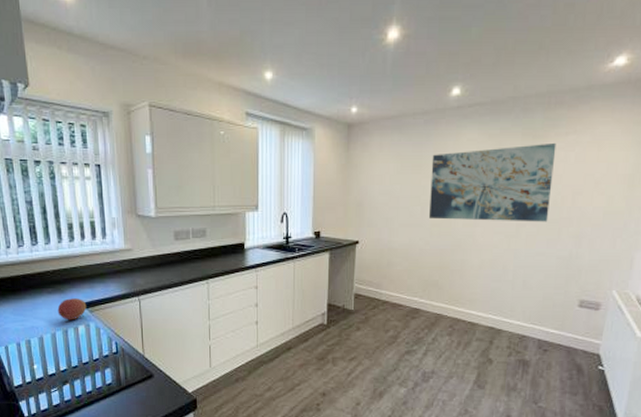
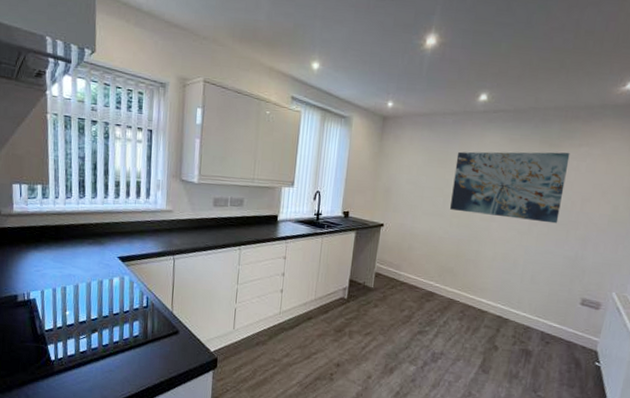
fruit: present [57,298,87,320] -> none [95,251,124,272]

